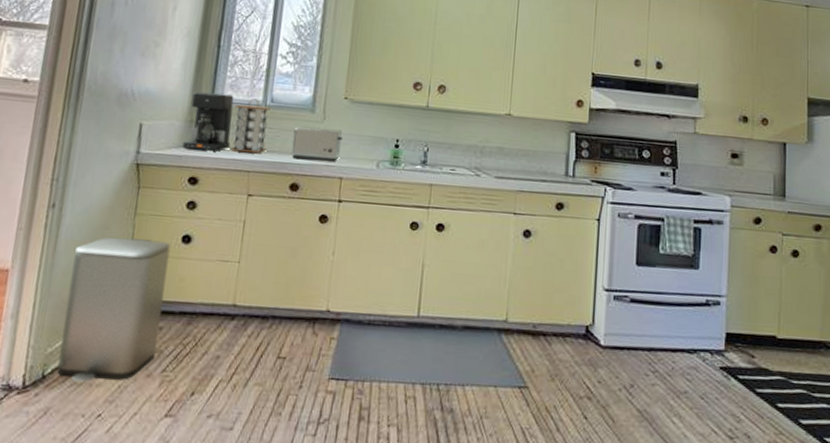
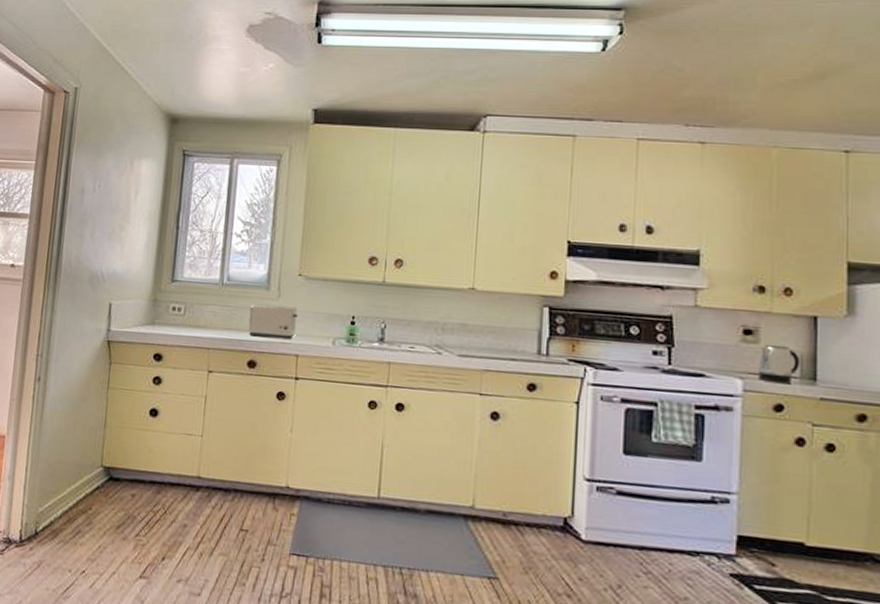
pedal bin: present [57,237,171,382] -> none [47,409,140,541]
coffee maker: present [182,91,234,152] -> none [147,272,193,329]
spice rack: present [231,98,271,154] -> none [192,277,227,331]
kettle: none [741,166,774,201] -> present [757,344,801,385]

